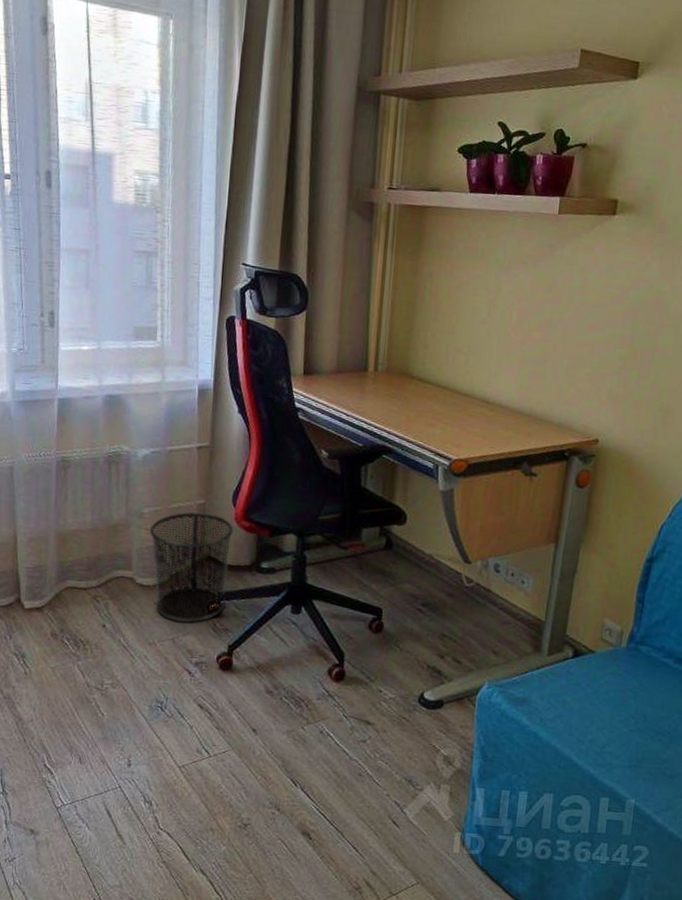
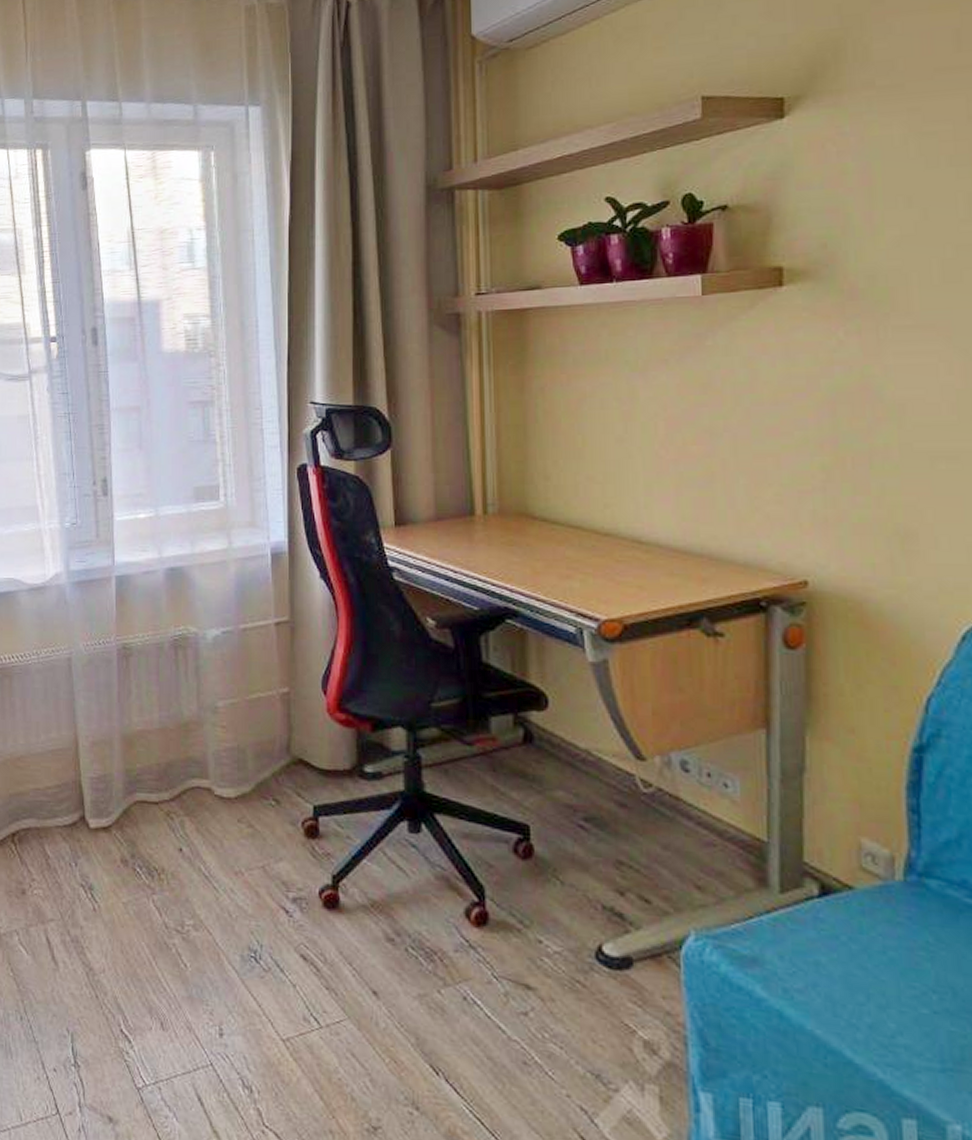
waste bin: present [149,512,234,623] -> none [226,703,326,846]

